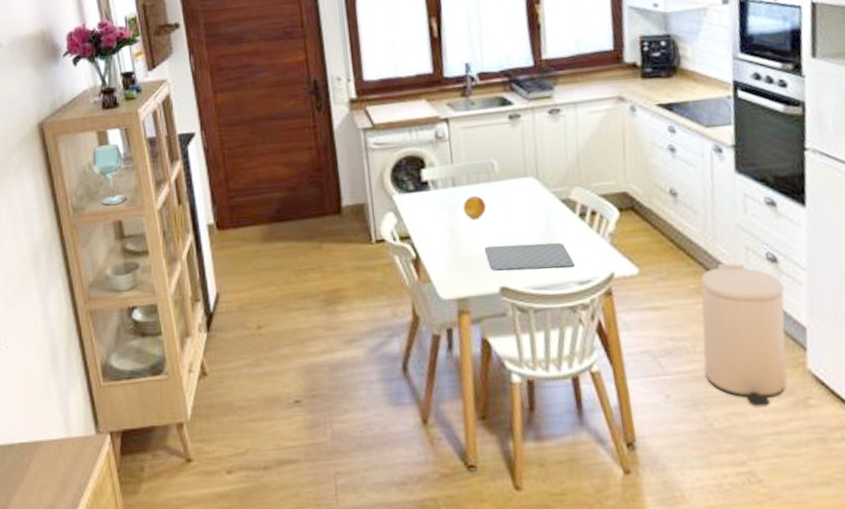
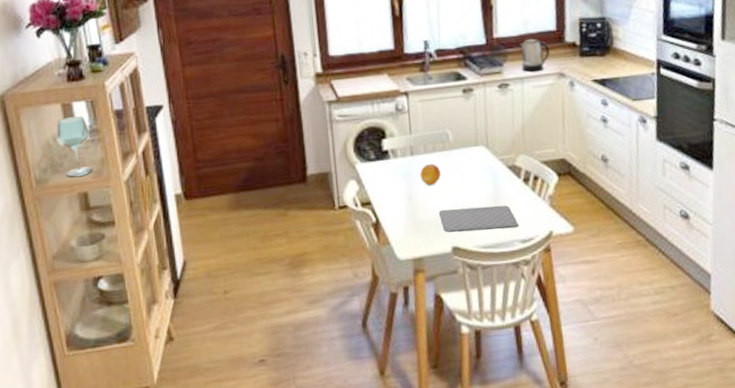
kettle: none [572,59,607,96] -> present [520,38,550,72]
pedal bin: present [701,262,786,407] -> none [625,220,694,344]

